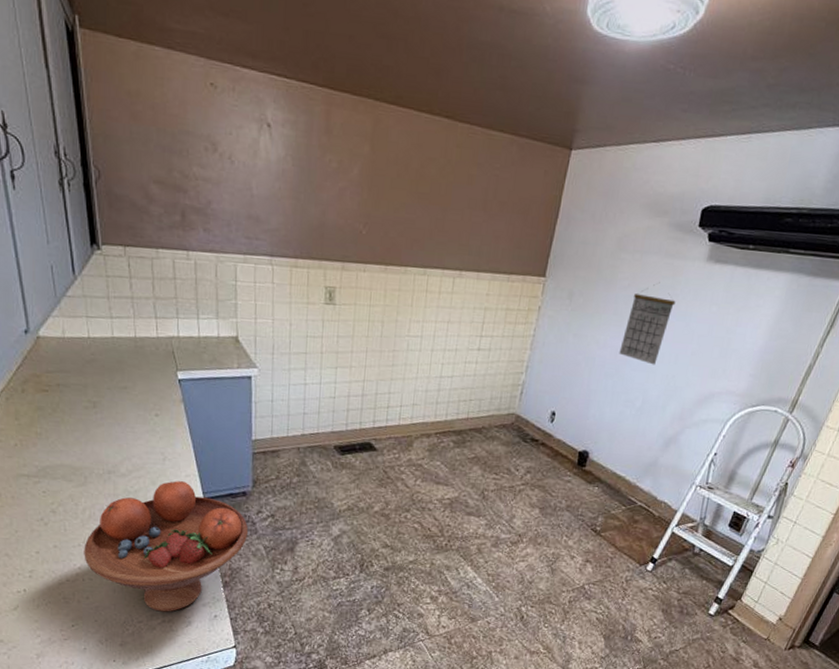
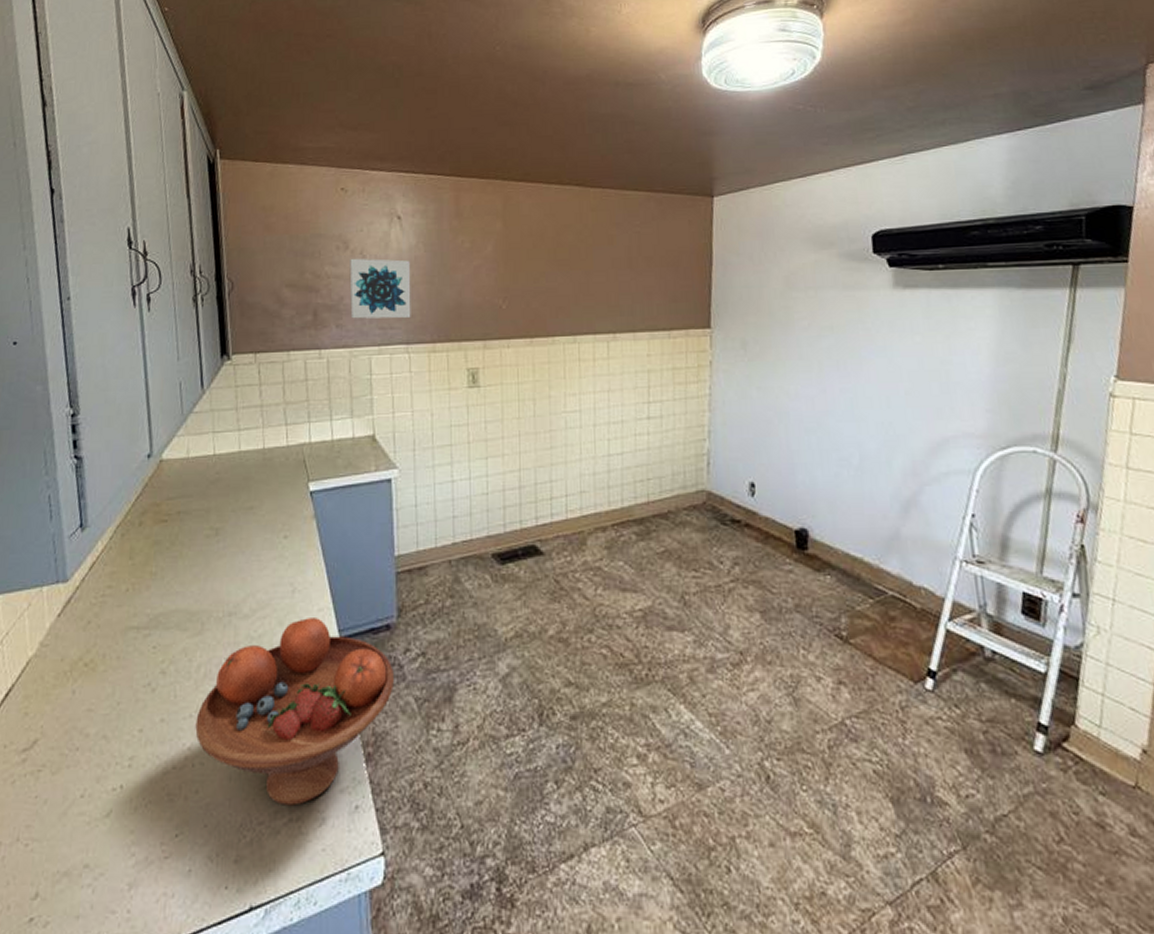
wall art: none [217,162,278,232] -> present [349,258,411,319]
calendar: present [619,282,676,365] -> none [816,317,870,413]

